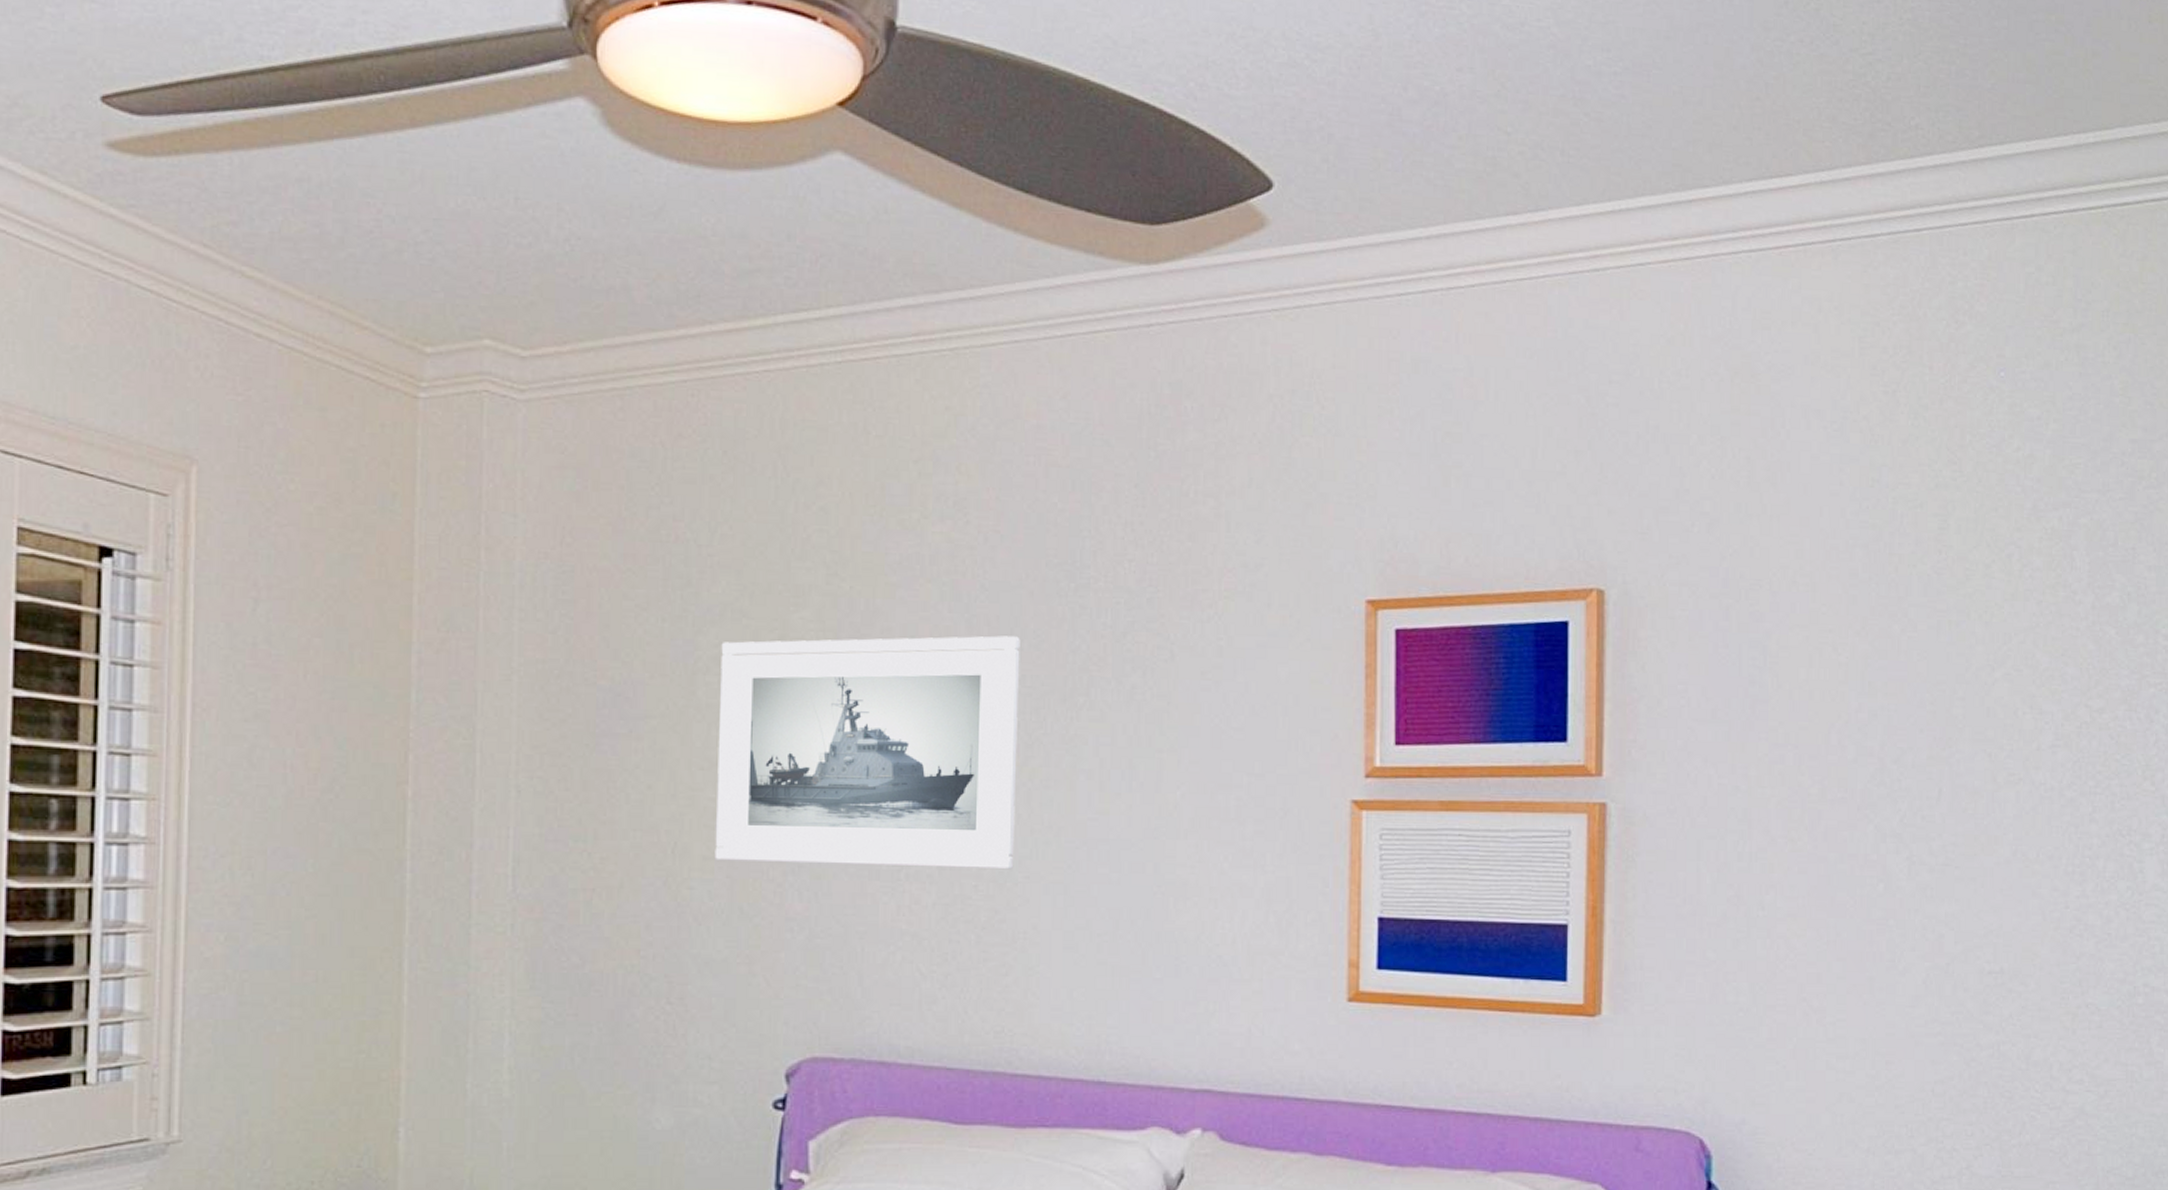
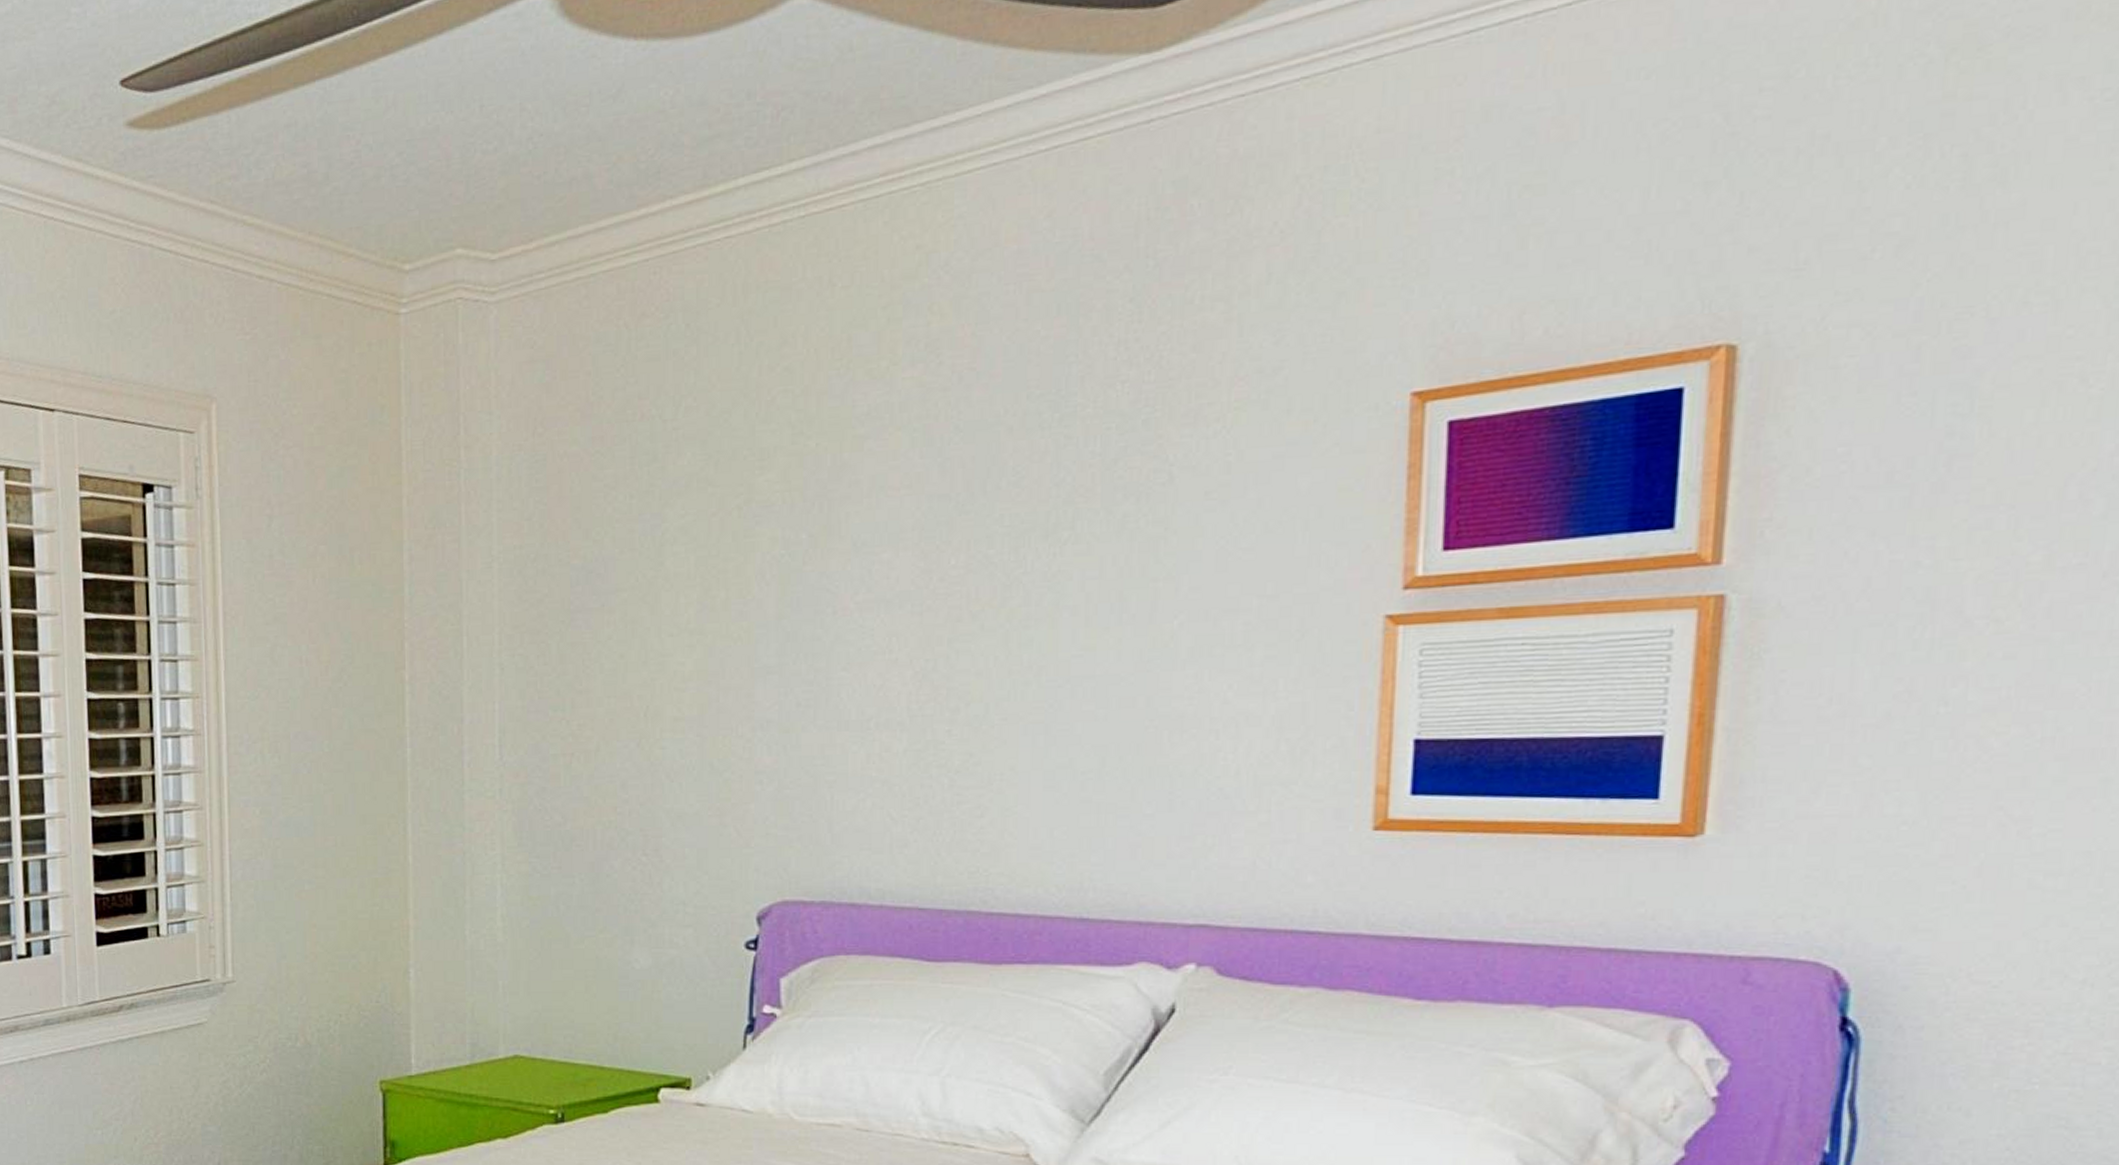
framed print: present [714,636,1020,870] -> none [685,475,998,721]

